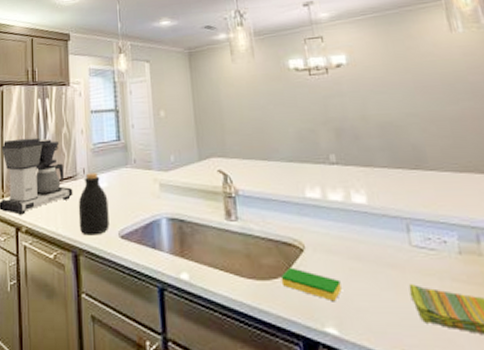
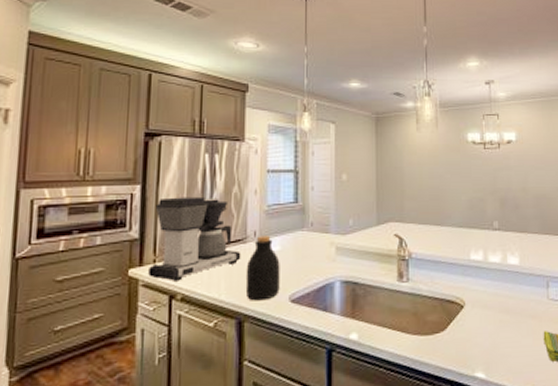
dish sponge: present [280,267,342,302] -> none [442,322,491,350]

